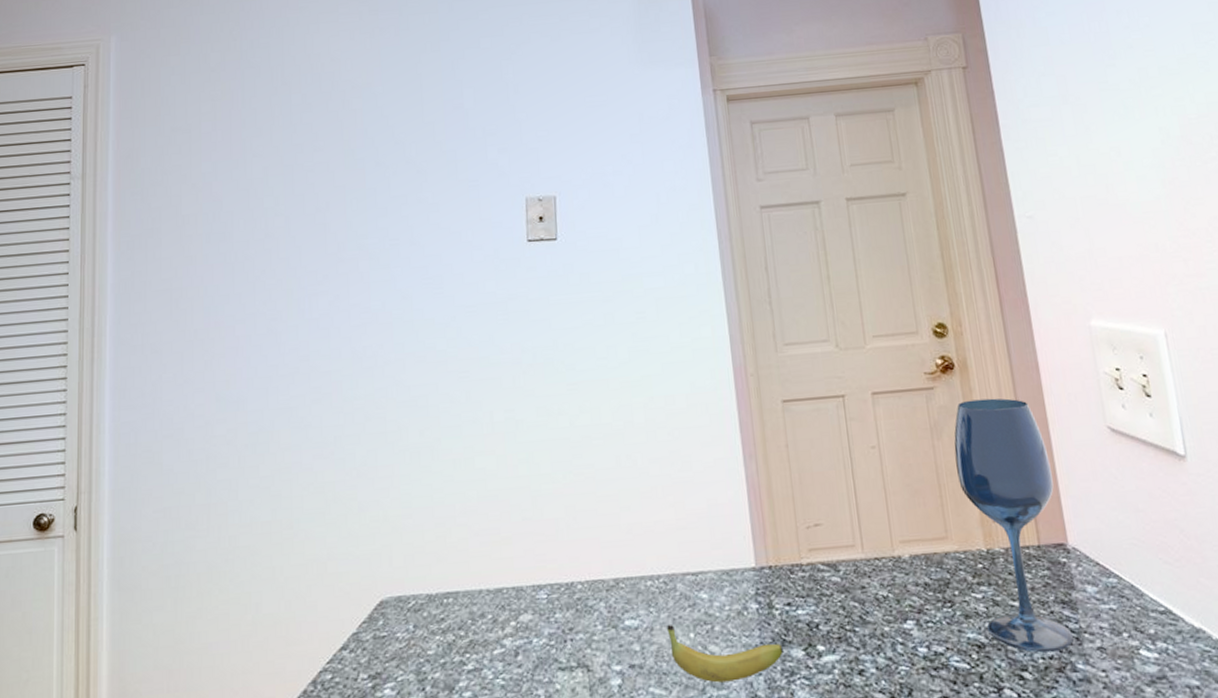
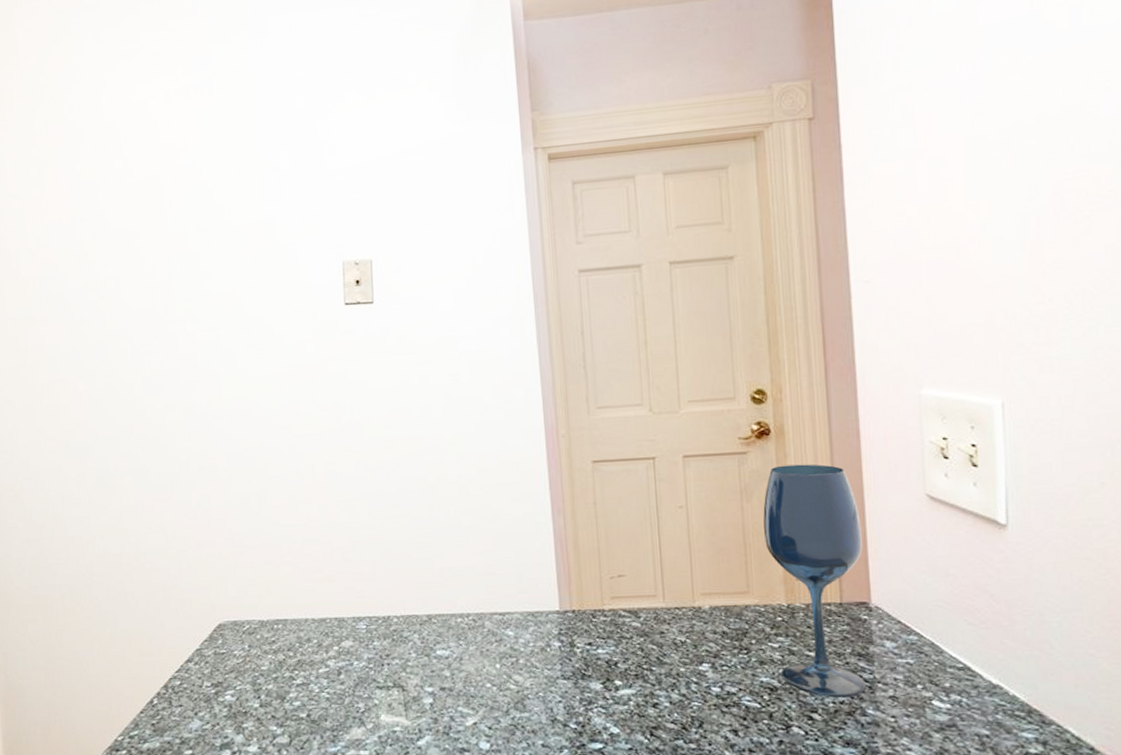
fruit: present [667,625,783,683] -> none [475,656,583,707]

